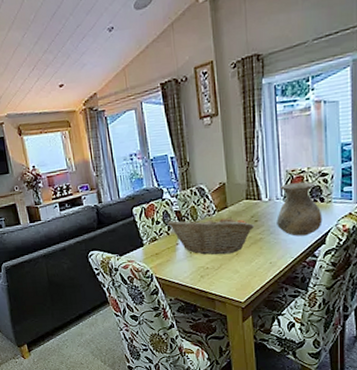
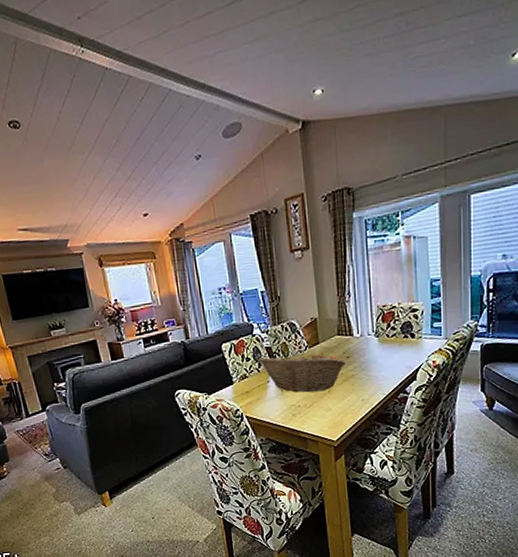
vase: present [277,181,323,236] -> none [368,317,413,373]

